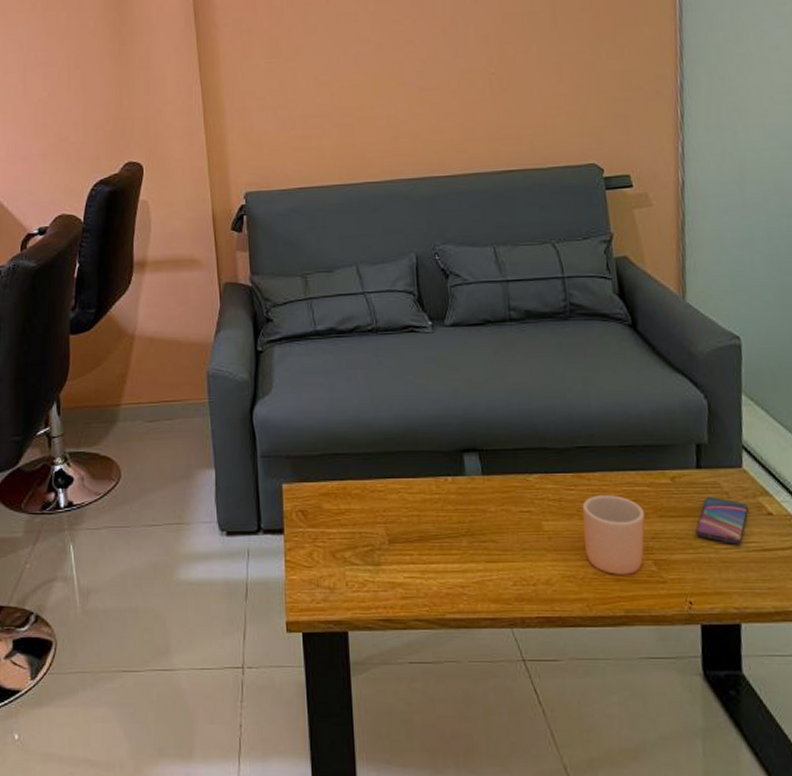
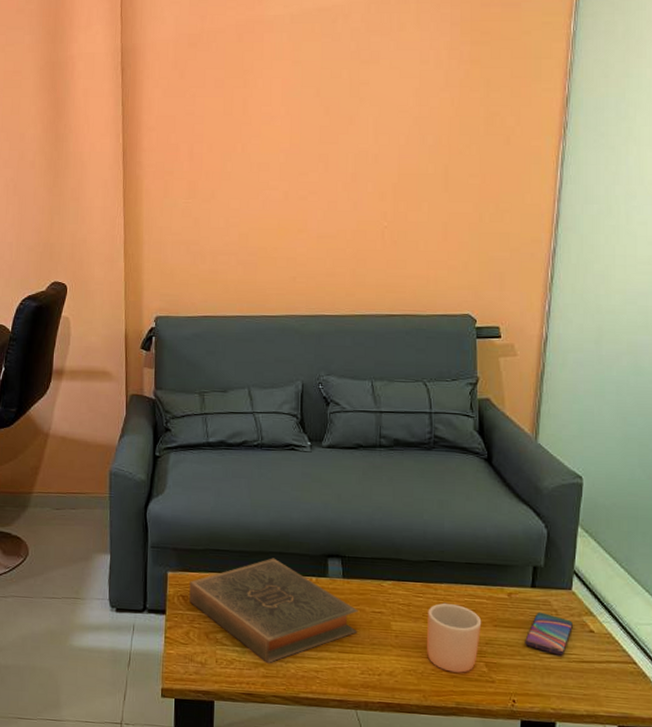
hardback book: none [308,458,505,583] -> present [189,558,358,664]

